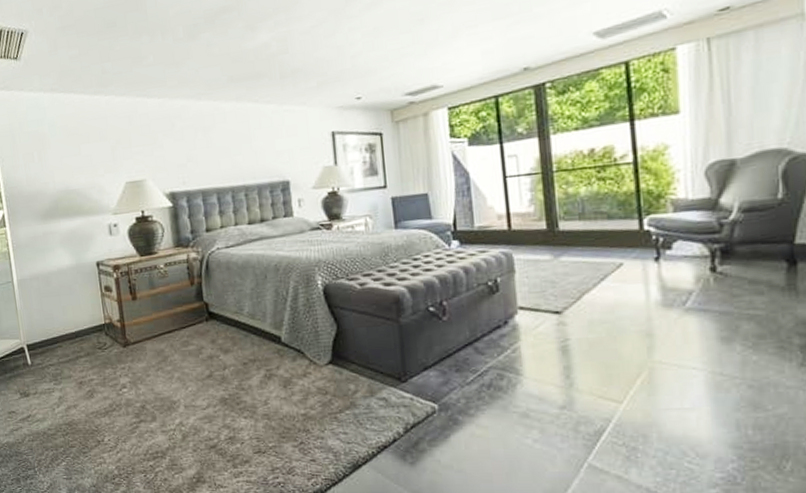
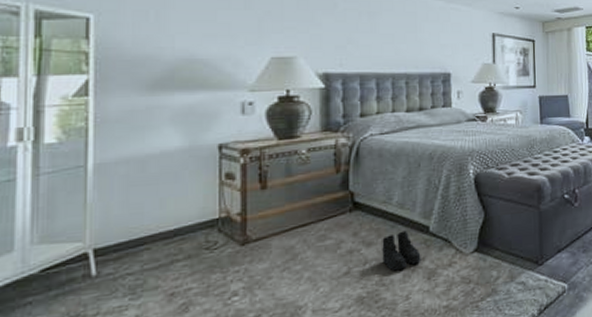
boots: none [237,340,276,377] -> present [382,230,421,271]

